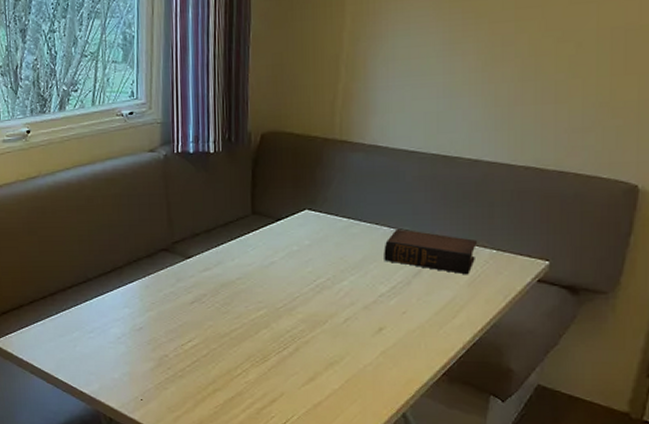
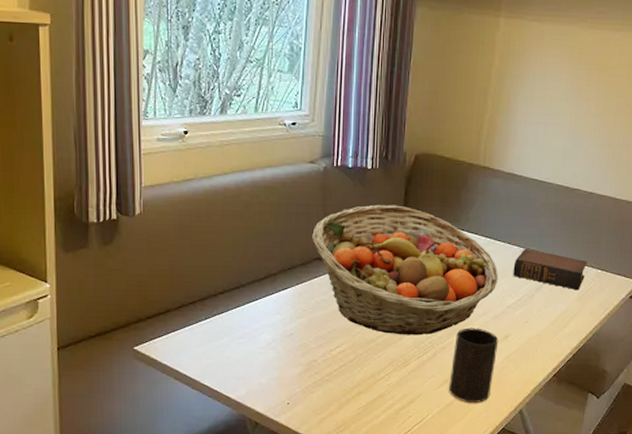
fruit basket: none [156,189,366,329] -> present [312,204,498,335]
cup: none [316,320,371,405] -> present [449,328,499,404]

